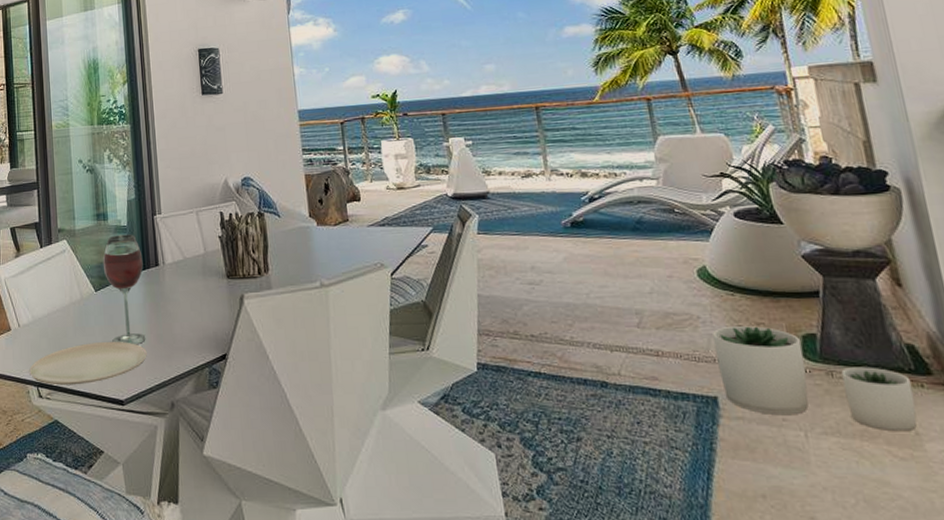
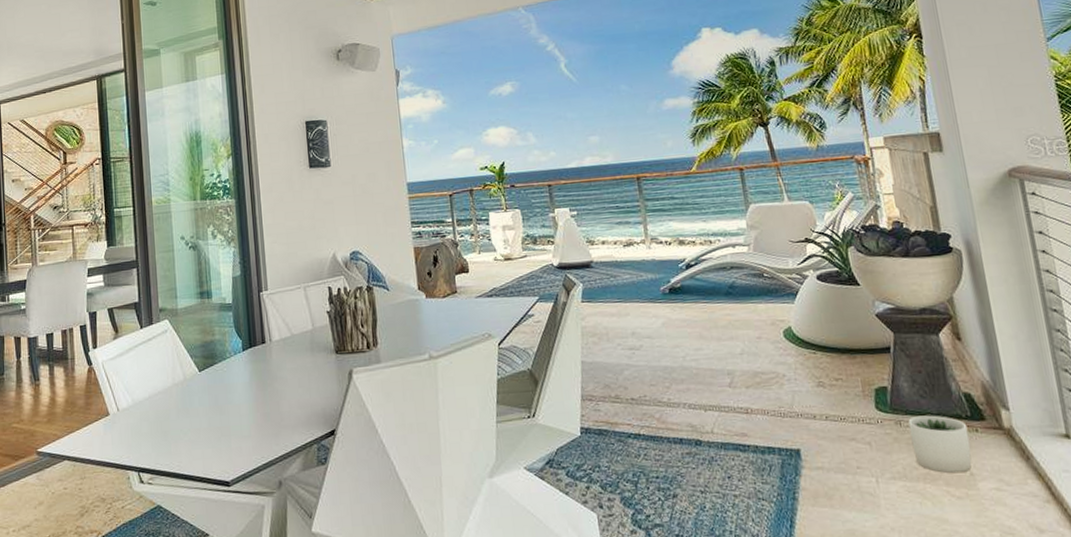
plate: present [29,341,147,386] -> none [129,421,254,470]
wineglass: present [102,234,146,345] -> none [207,312,252,425]
planter: present [713,326,809,416] -> none [796,381,880,464]

